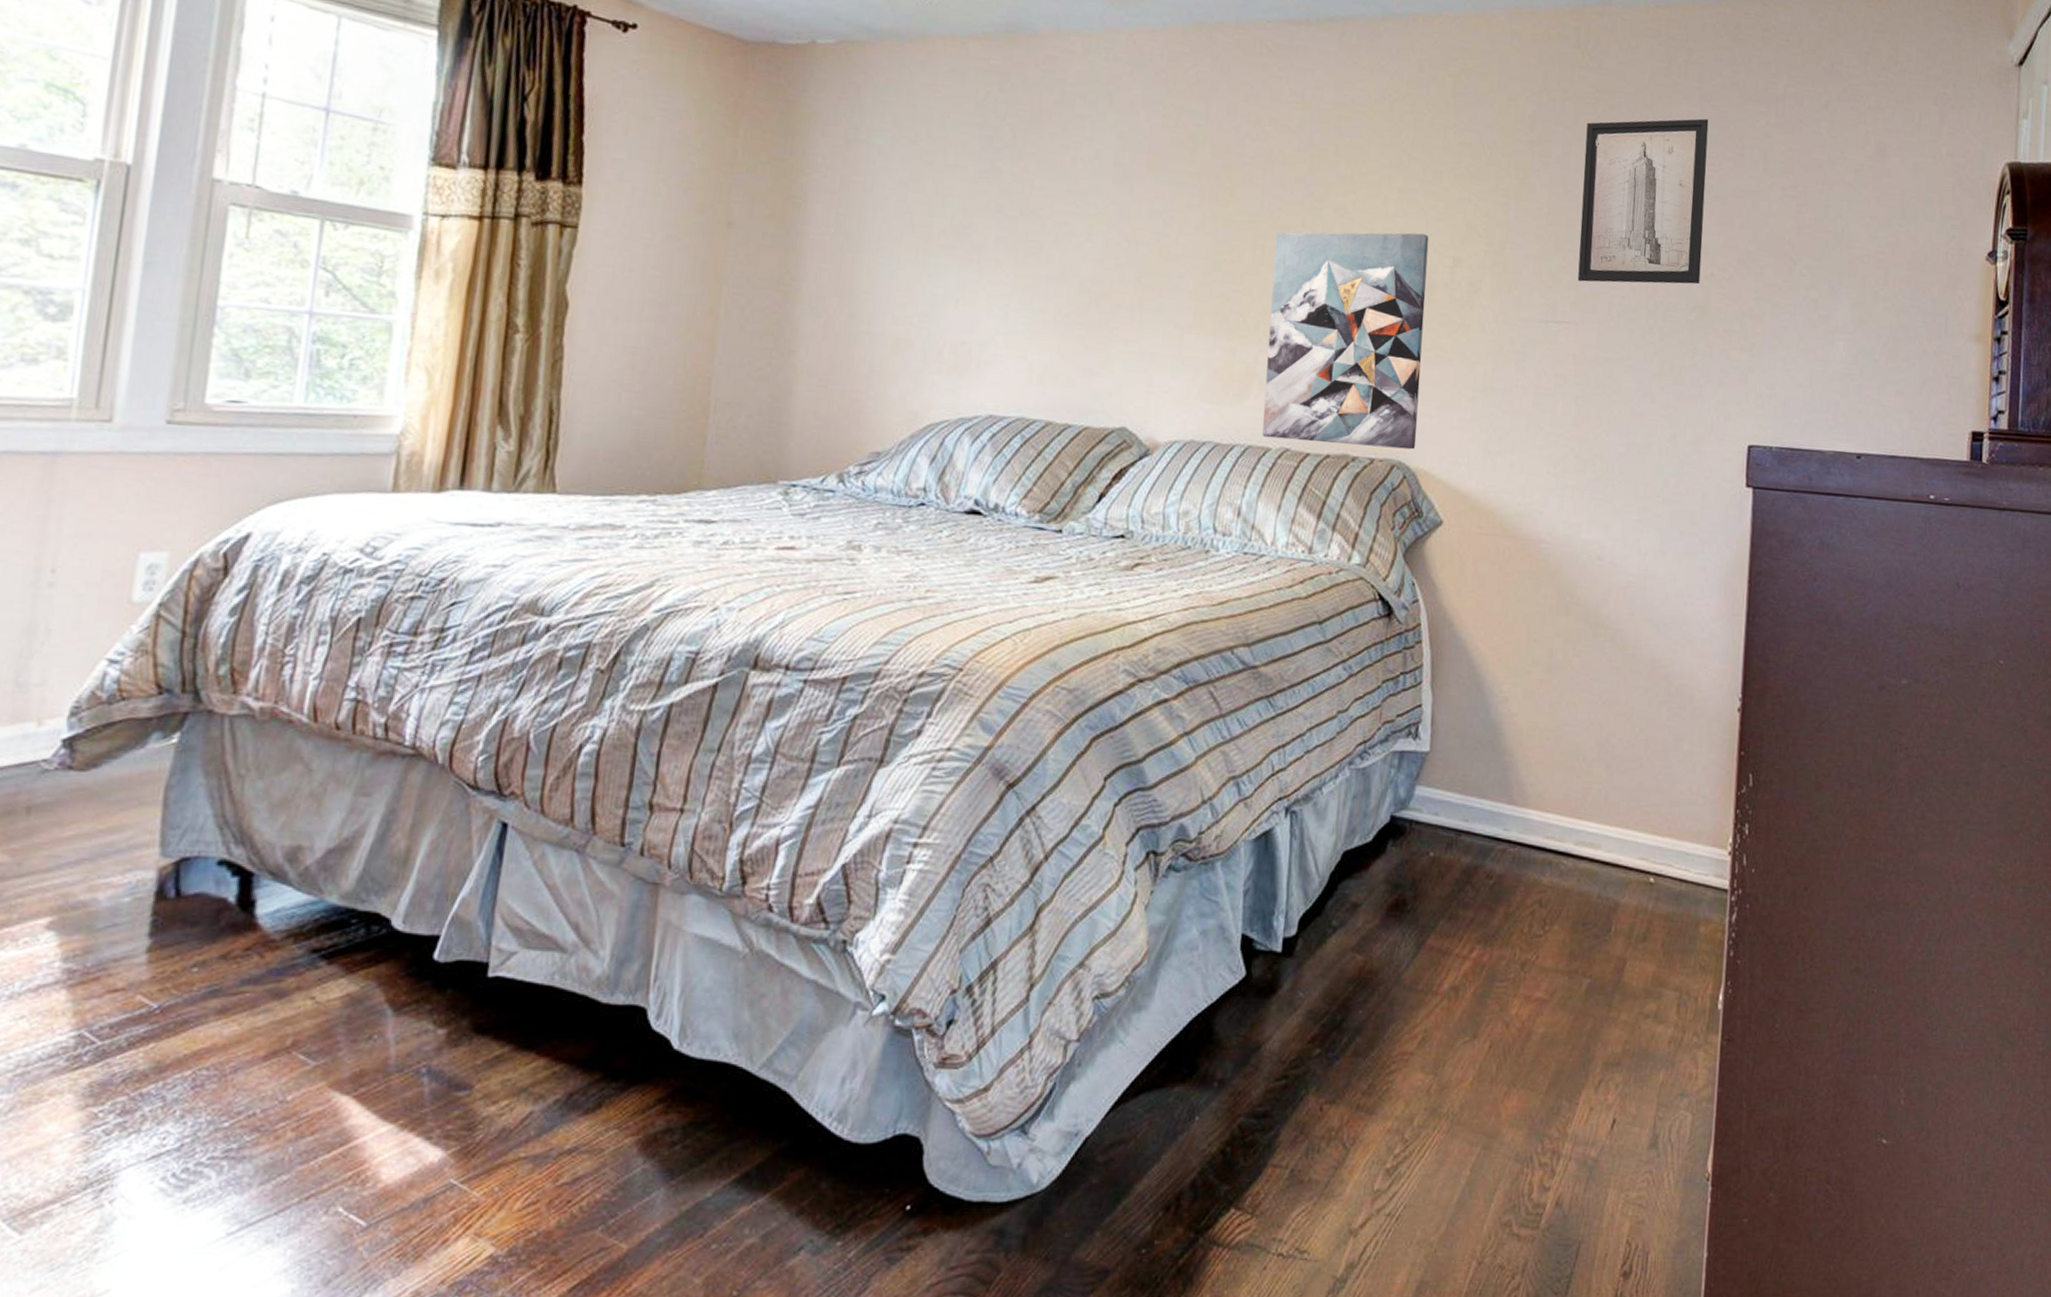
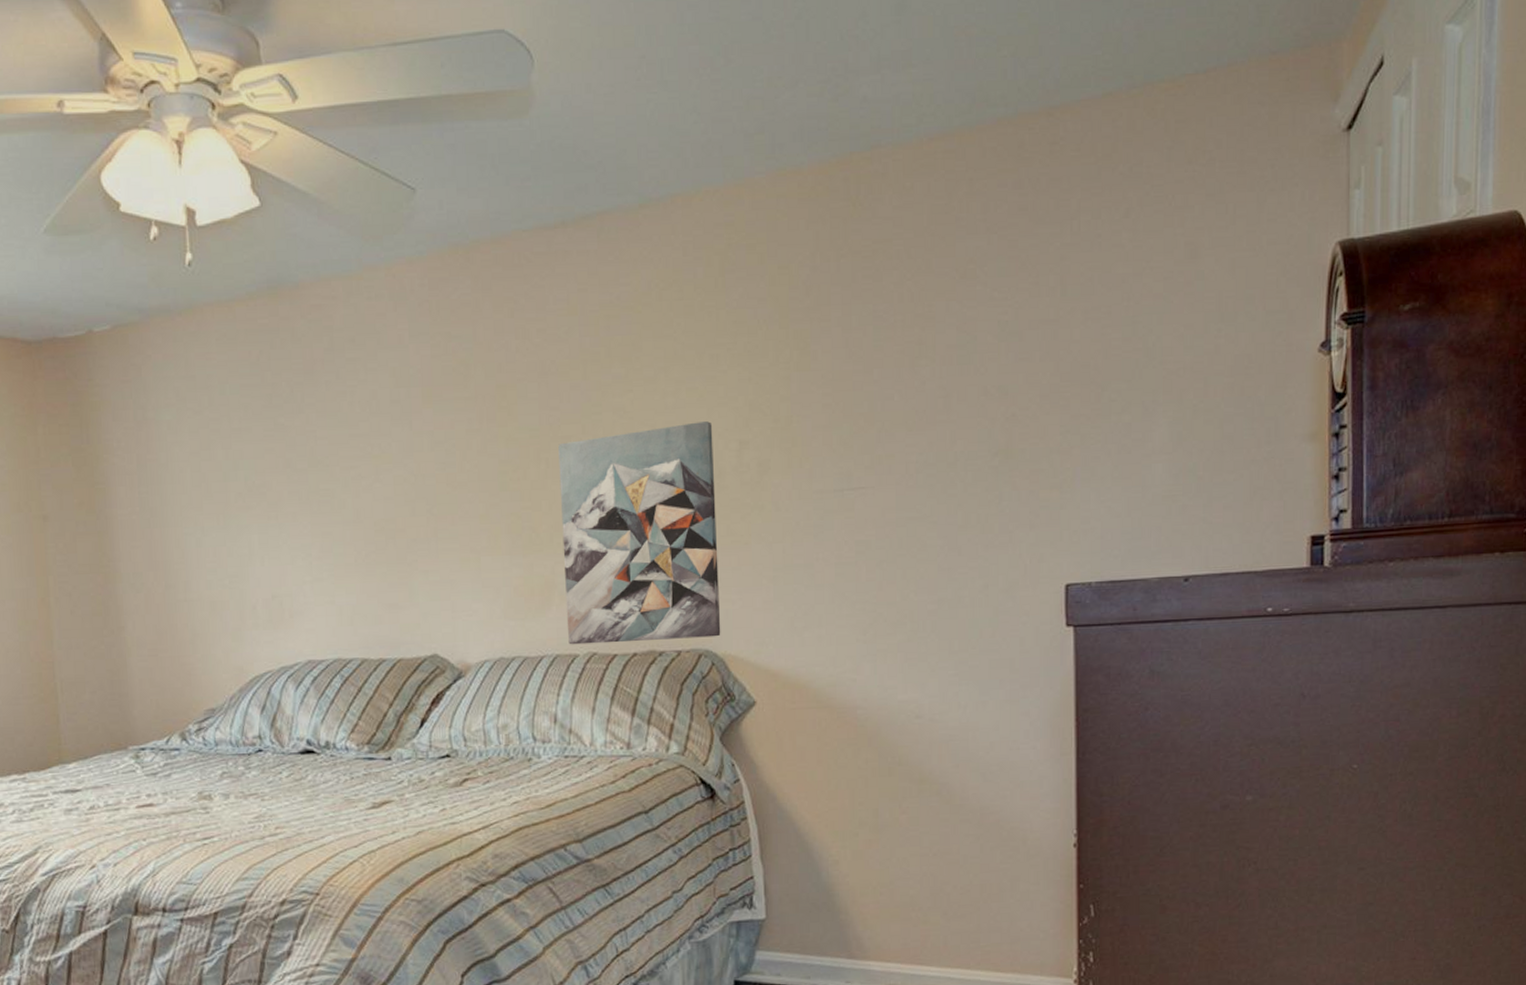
wall art: present [1577,118,1709,285] -> none [866,252,1001,444]

